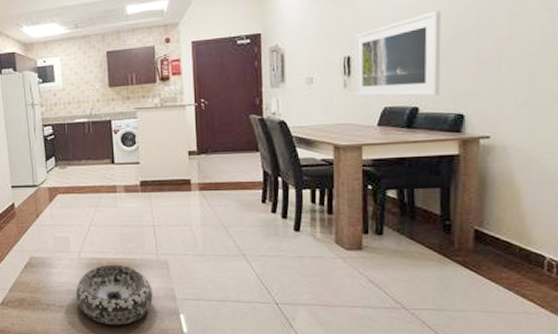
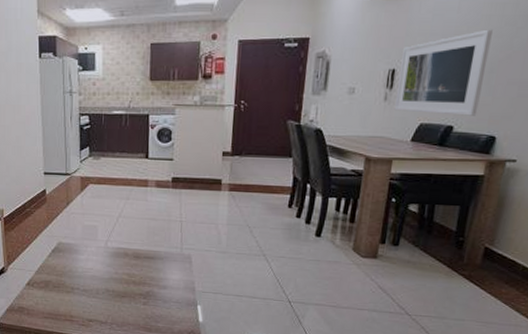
decorative bowl: present [76,264,153,326] -> none [100,254,174,312]

